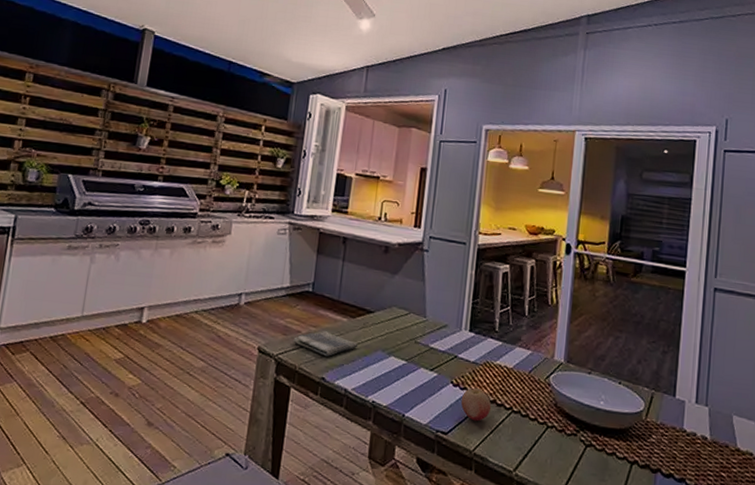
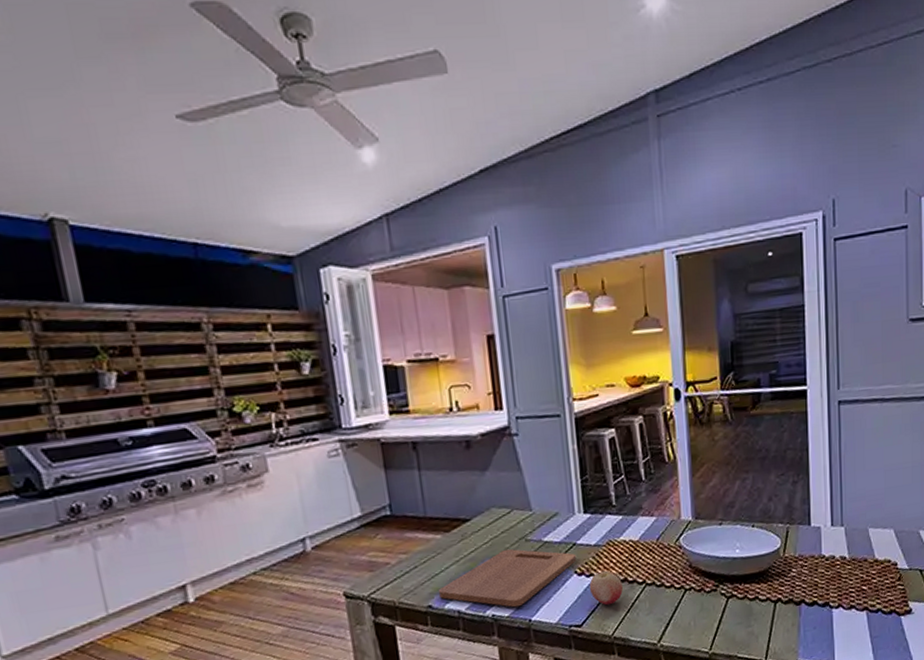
dish towel: present [293,331,358,357] -> none [383,554,462,582]
cutting board: none [332,345,456,400] -> present [438,548,577,608]

